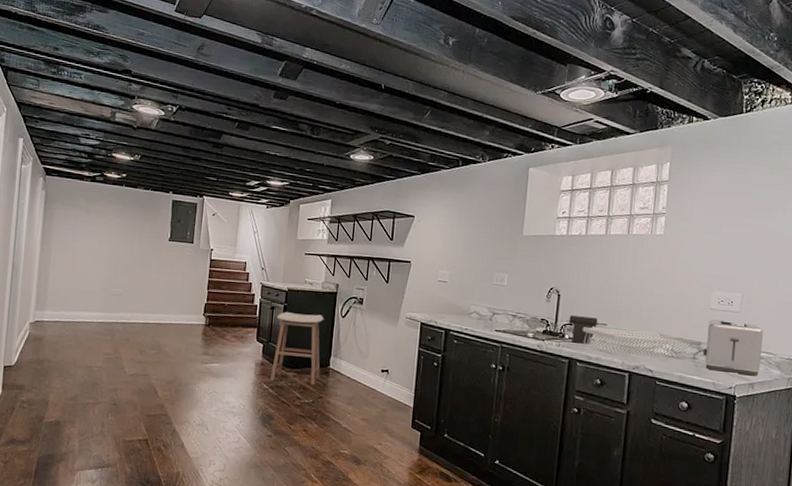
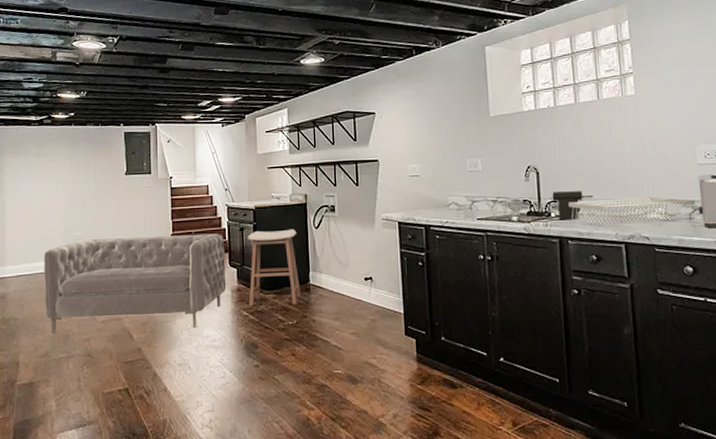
sofa: none [78,297,255,393] -> present [44,233,227,334]

